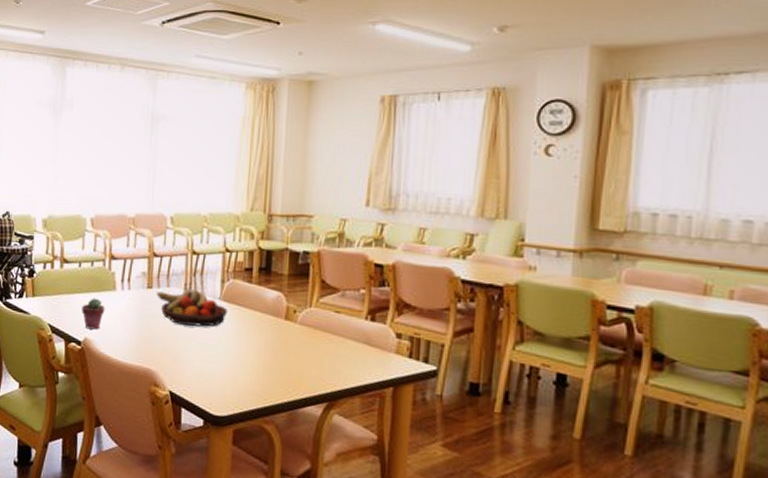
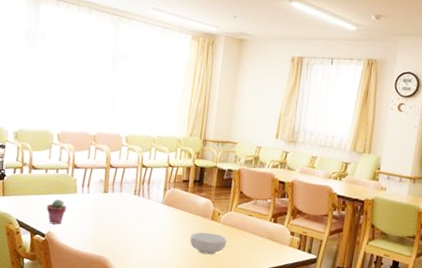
fruit bowl: present [157,288,228,327] -> none [111,194,168,224]
cereal bowl: none [258,335,308,366] -> present [190,232,227,255]

